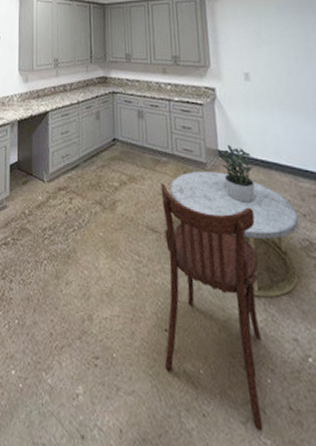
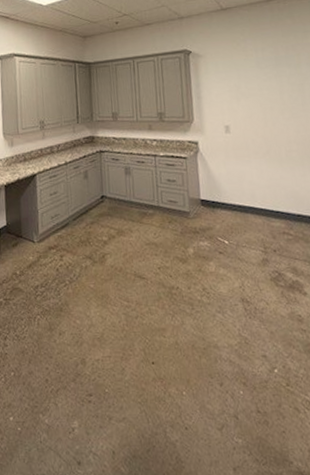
dining chair: present [160,183,264,433] -> none [147,233,236,435]
coffee table: present [170,171,299,298] -> none [156,219,270,325]
potted plant: present [219,145,255,203] -> none [201,194,233,245]

